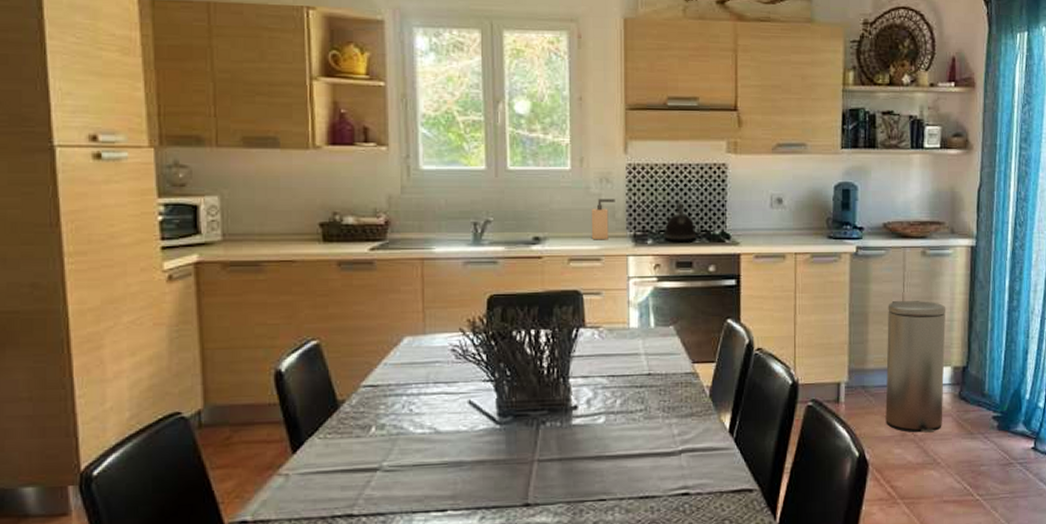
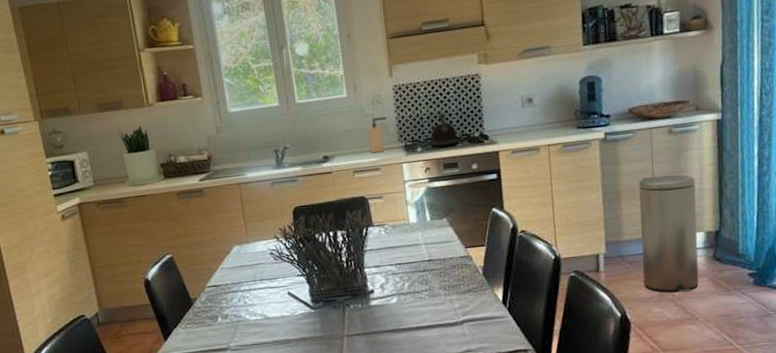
planter: none [266,172,323,247] -> present [117,126,164,186]

